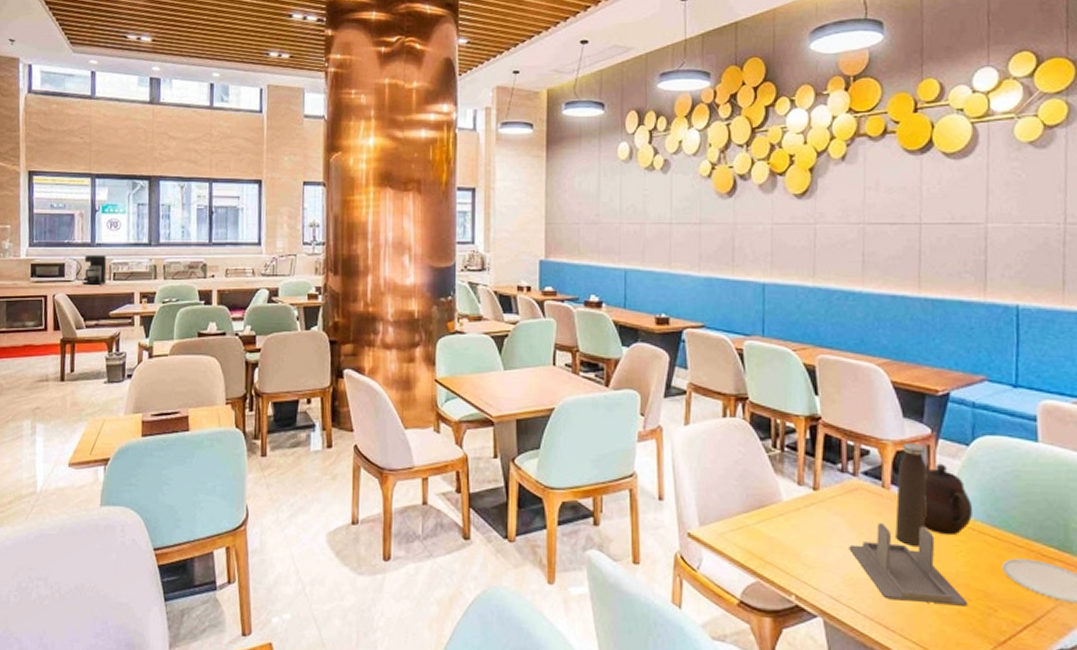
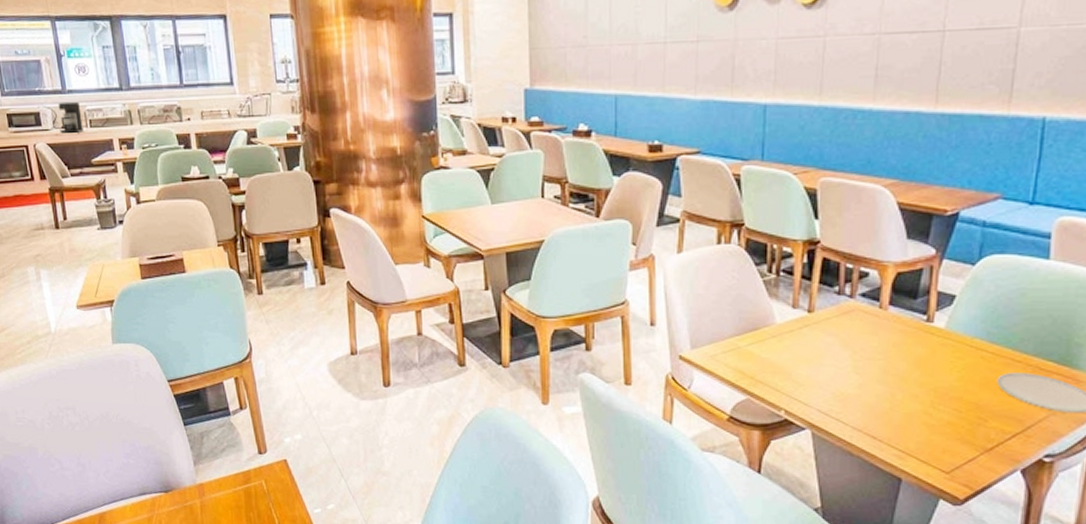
napkin holder: present [849,522,968,606] -> none [841,341,959,418]
water bottle: present [895,442,928,546] -> none [890,263,928,363]
teapot: present [923,463,974,534] -> none [920,283,973,351]

